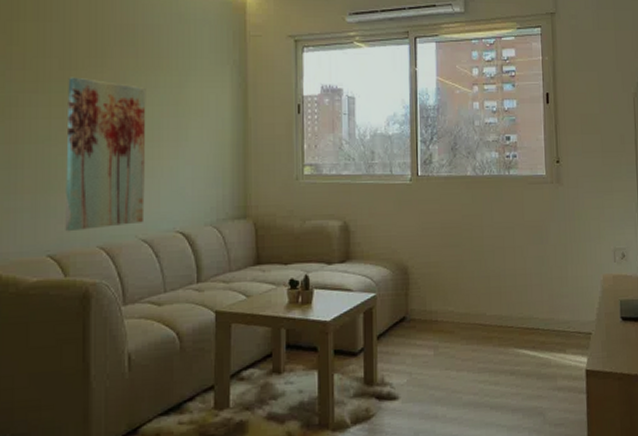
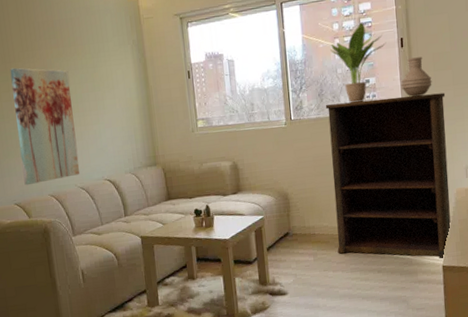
shelving unit: none [458,159,596,362] -> present [325,93,451,259]
potted plant: none [468,70,531,162] -> present [330,22,386,104]
vase: none [544,116,579,162] -> present [400,57,432,97]

